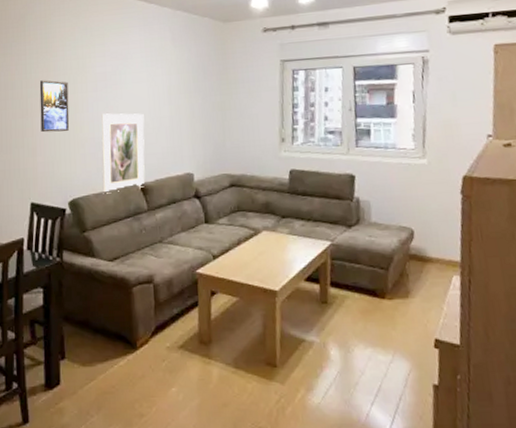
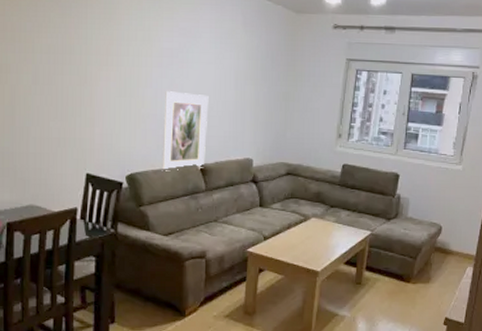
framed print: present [39,80,70,133] -> none [100,48,132,106]

